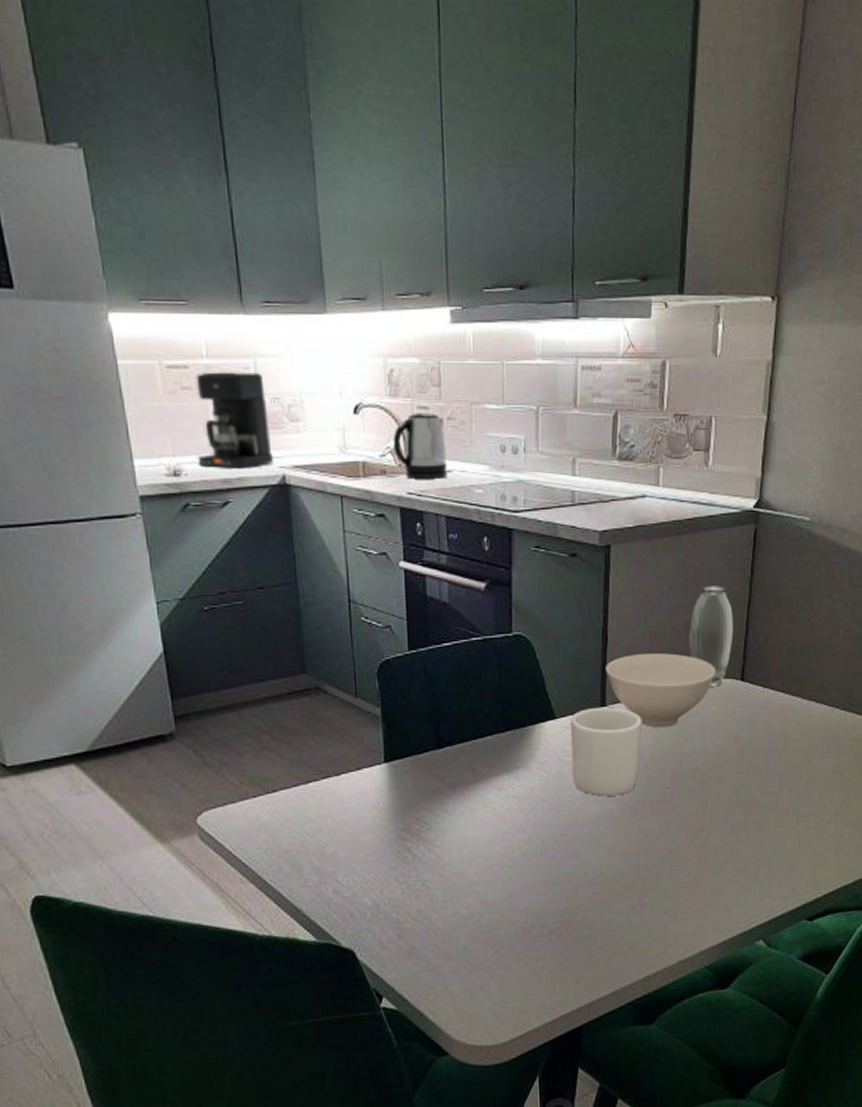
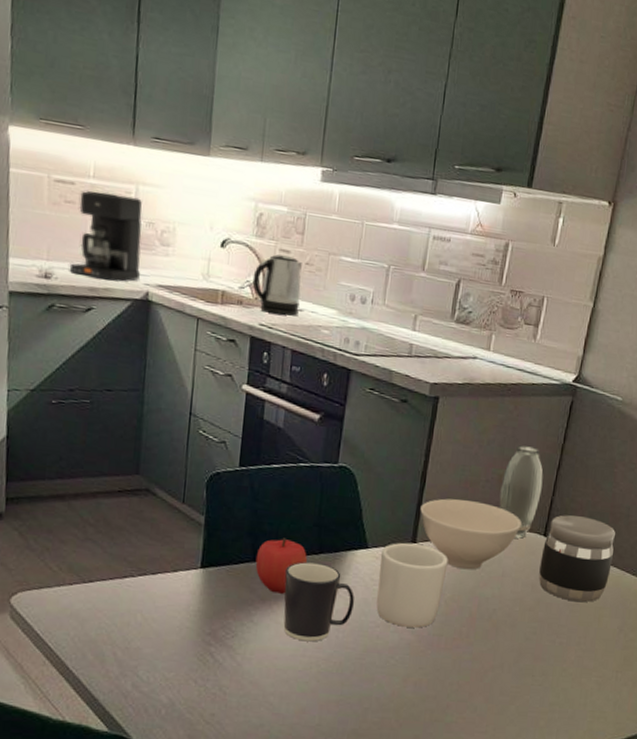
fruit: none [440,719,495,779] -> present [255,538,308,594]
mug: none [472,740,550,825] -> present [283,561,355,642]
jar: none [741,654,818,746] -> present [539,515,615,602]

